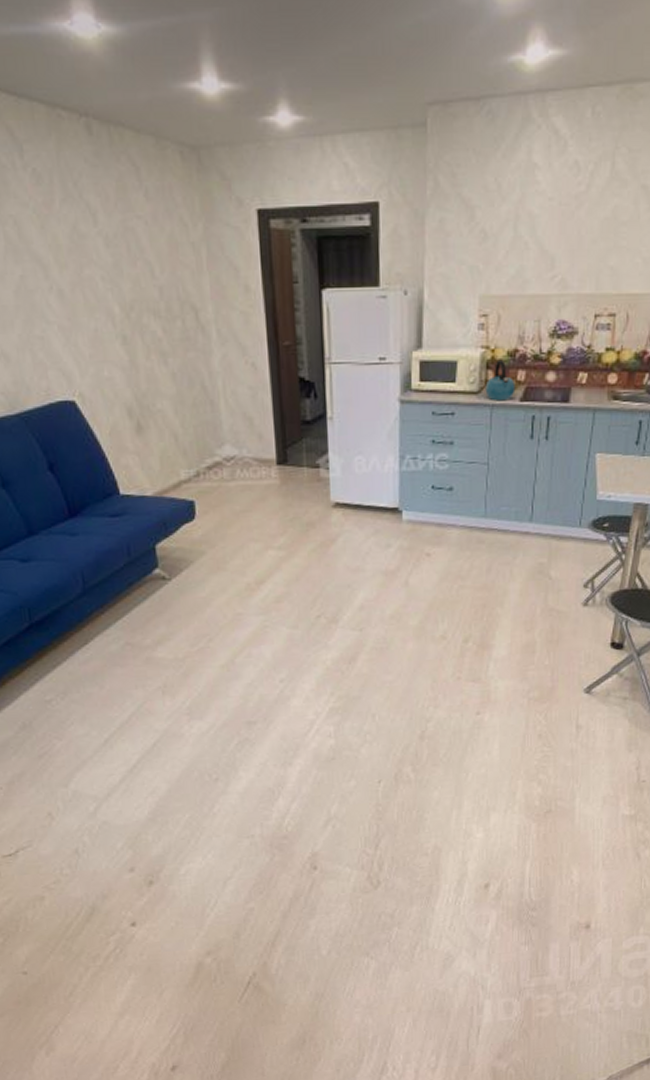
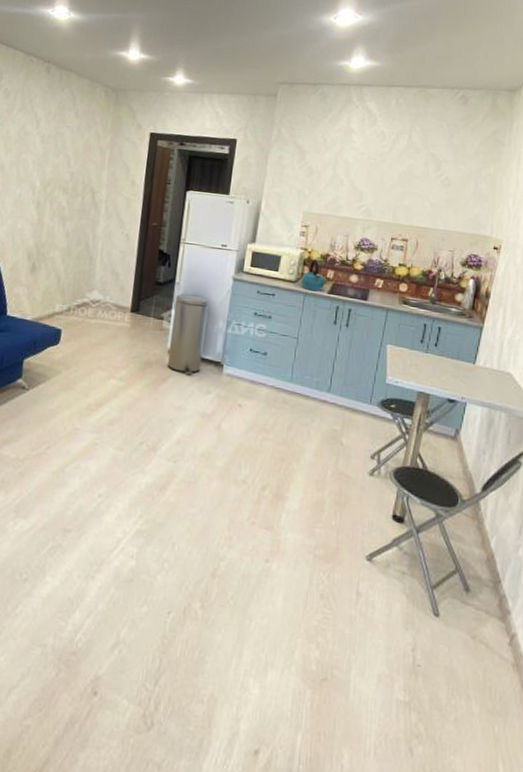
pedal bin: none [331,430,375,529] -> present [167,293,210,374]

